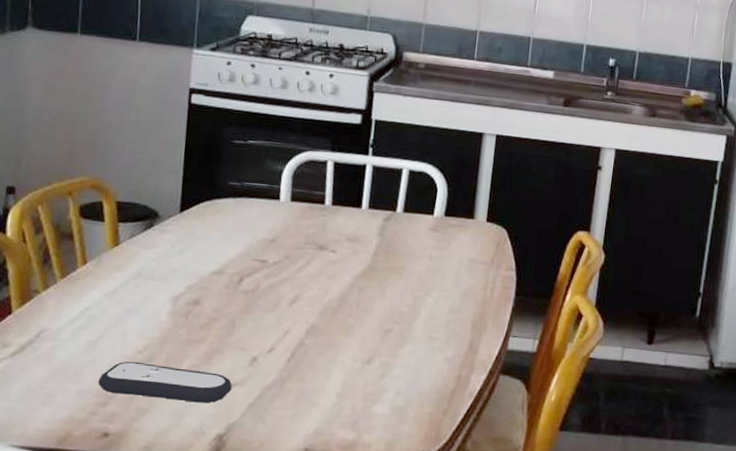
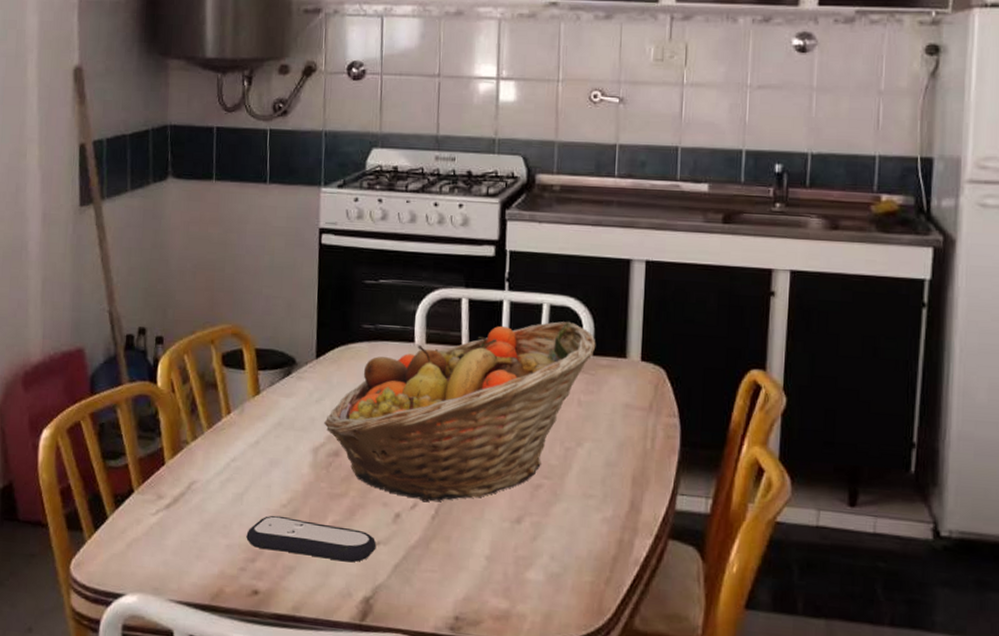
fruit basket: none [185,185,449,347] -> present [324,321,596,503]

